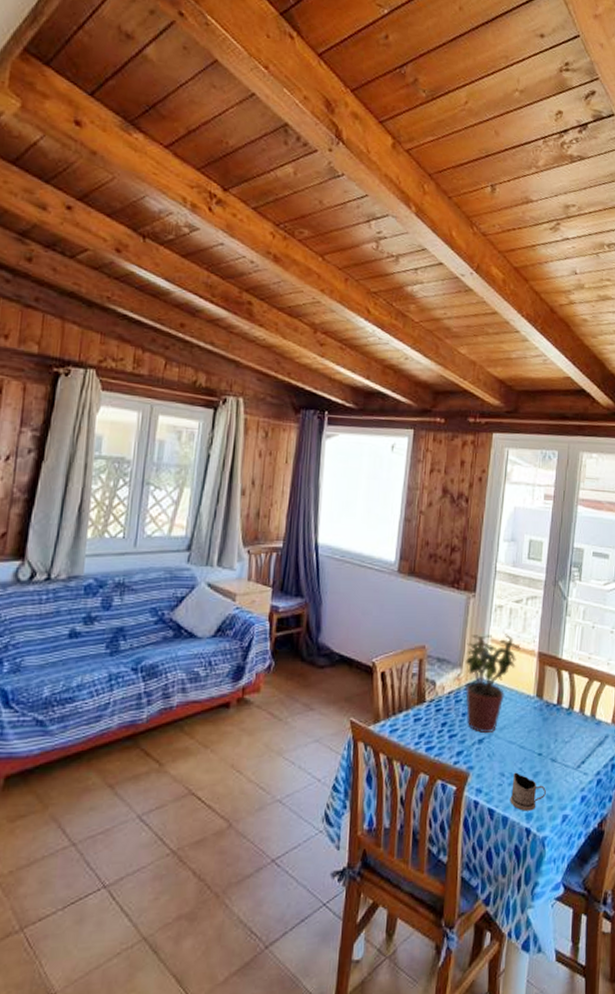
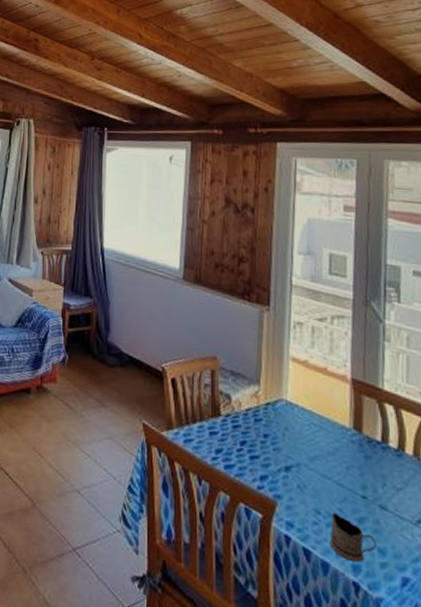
potted plant: present [465,634,521,733] -> none [263,351,329,461]

